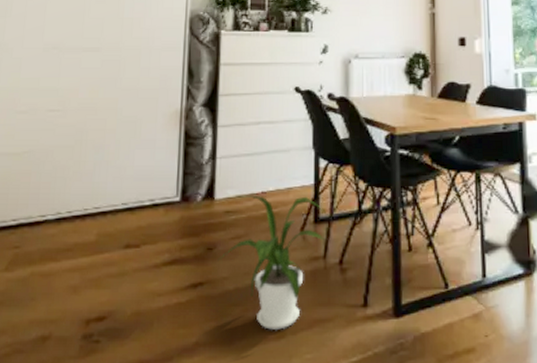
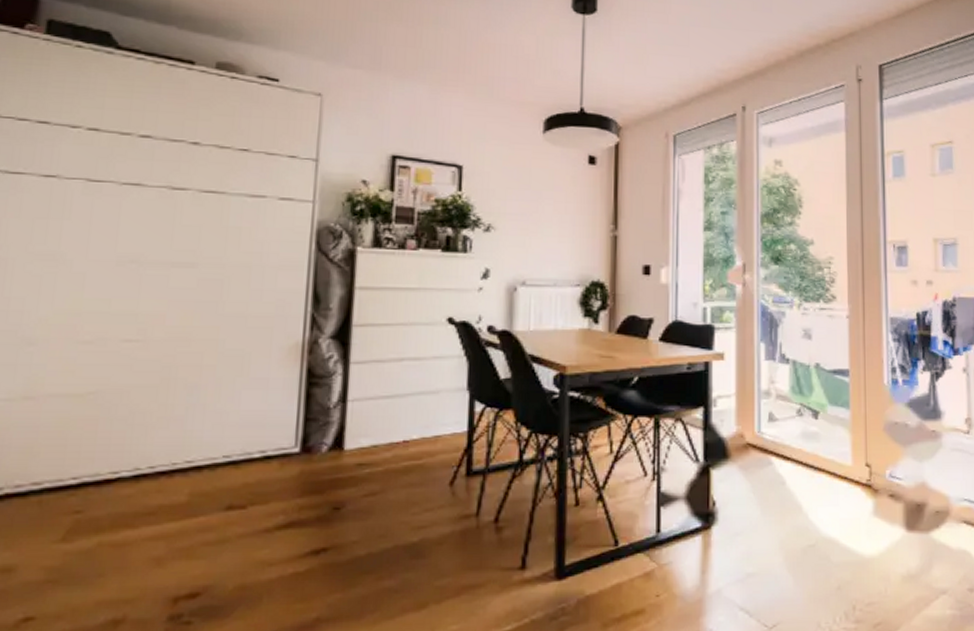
house plant: present [217,196,326,330] -> none [346,445,481,600]

